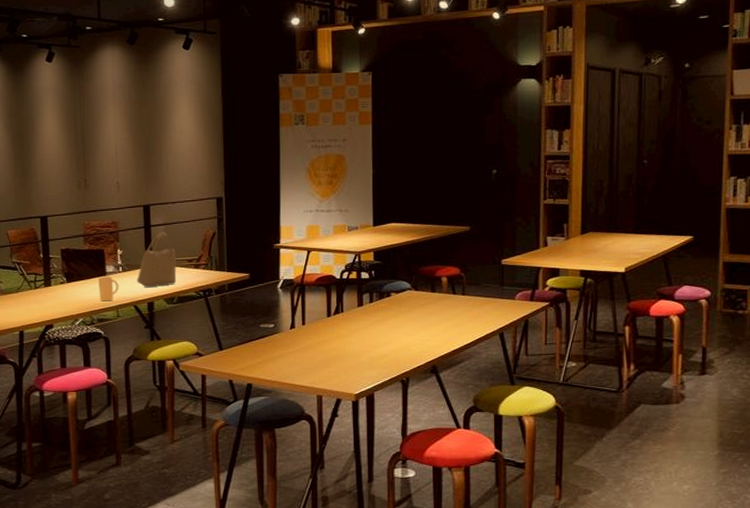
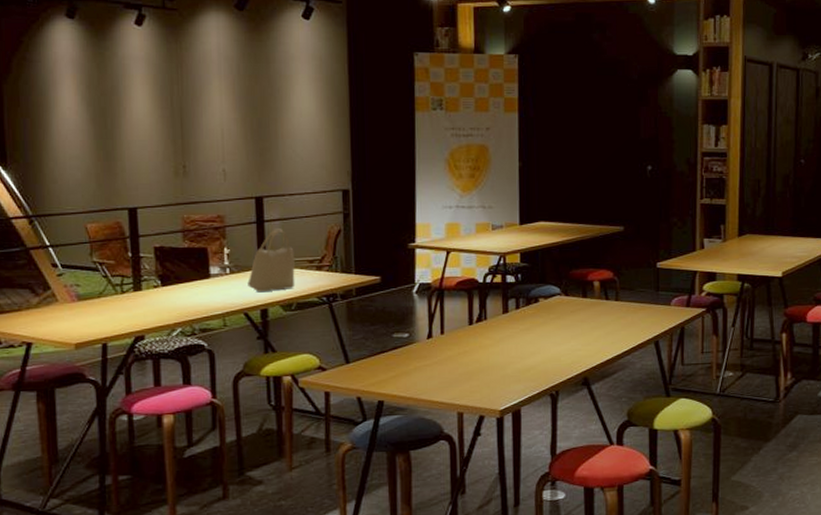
mug: present [98,276,119,302] -> none [201,279,226,308]

